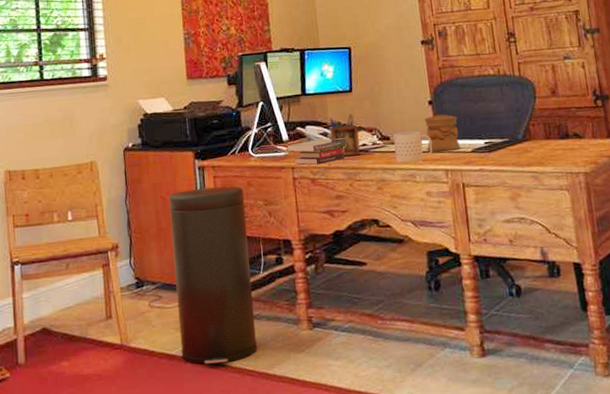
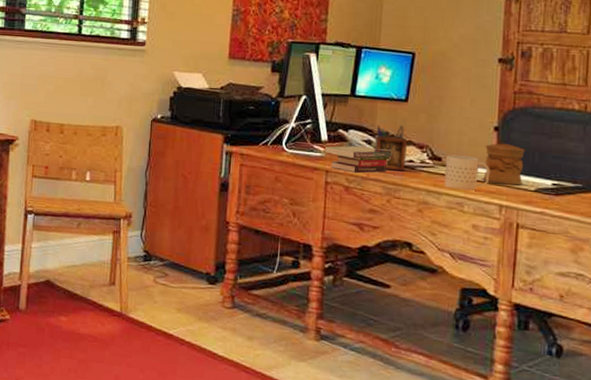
pedal bin: present [169,186,258,365] -> none [179,173,270,355]

